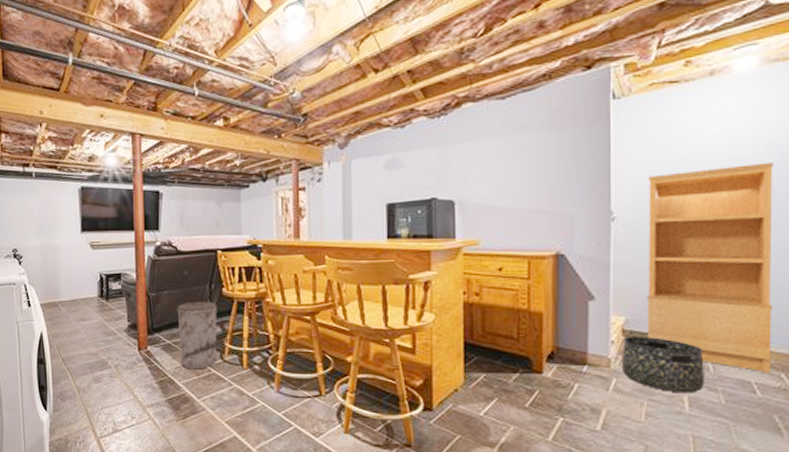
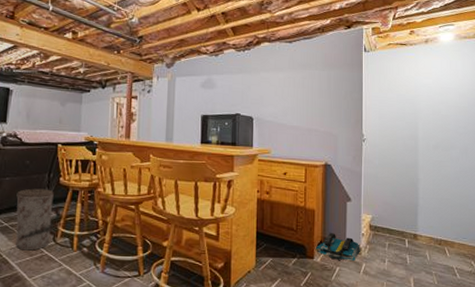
tote bag: none [544,341,609,375] -> present [315,233,360,261]
basket: present [622,335,704,394] -> none [370,230,424,276]
bookcase: present [646,162,773,373] -> none [386,107,466,261]

